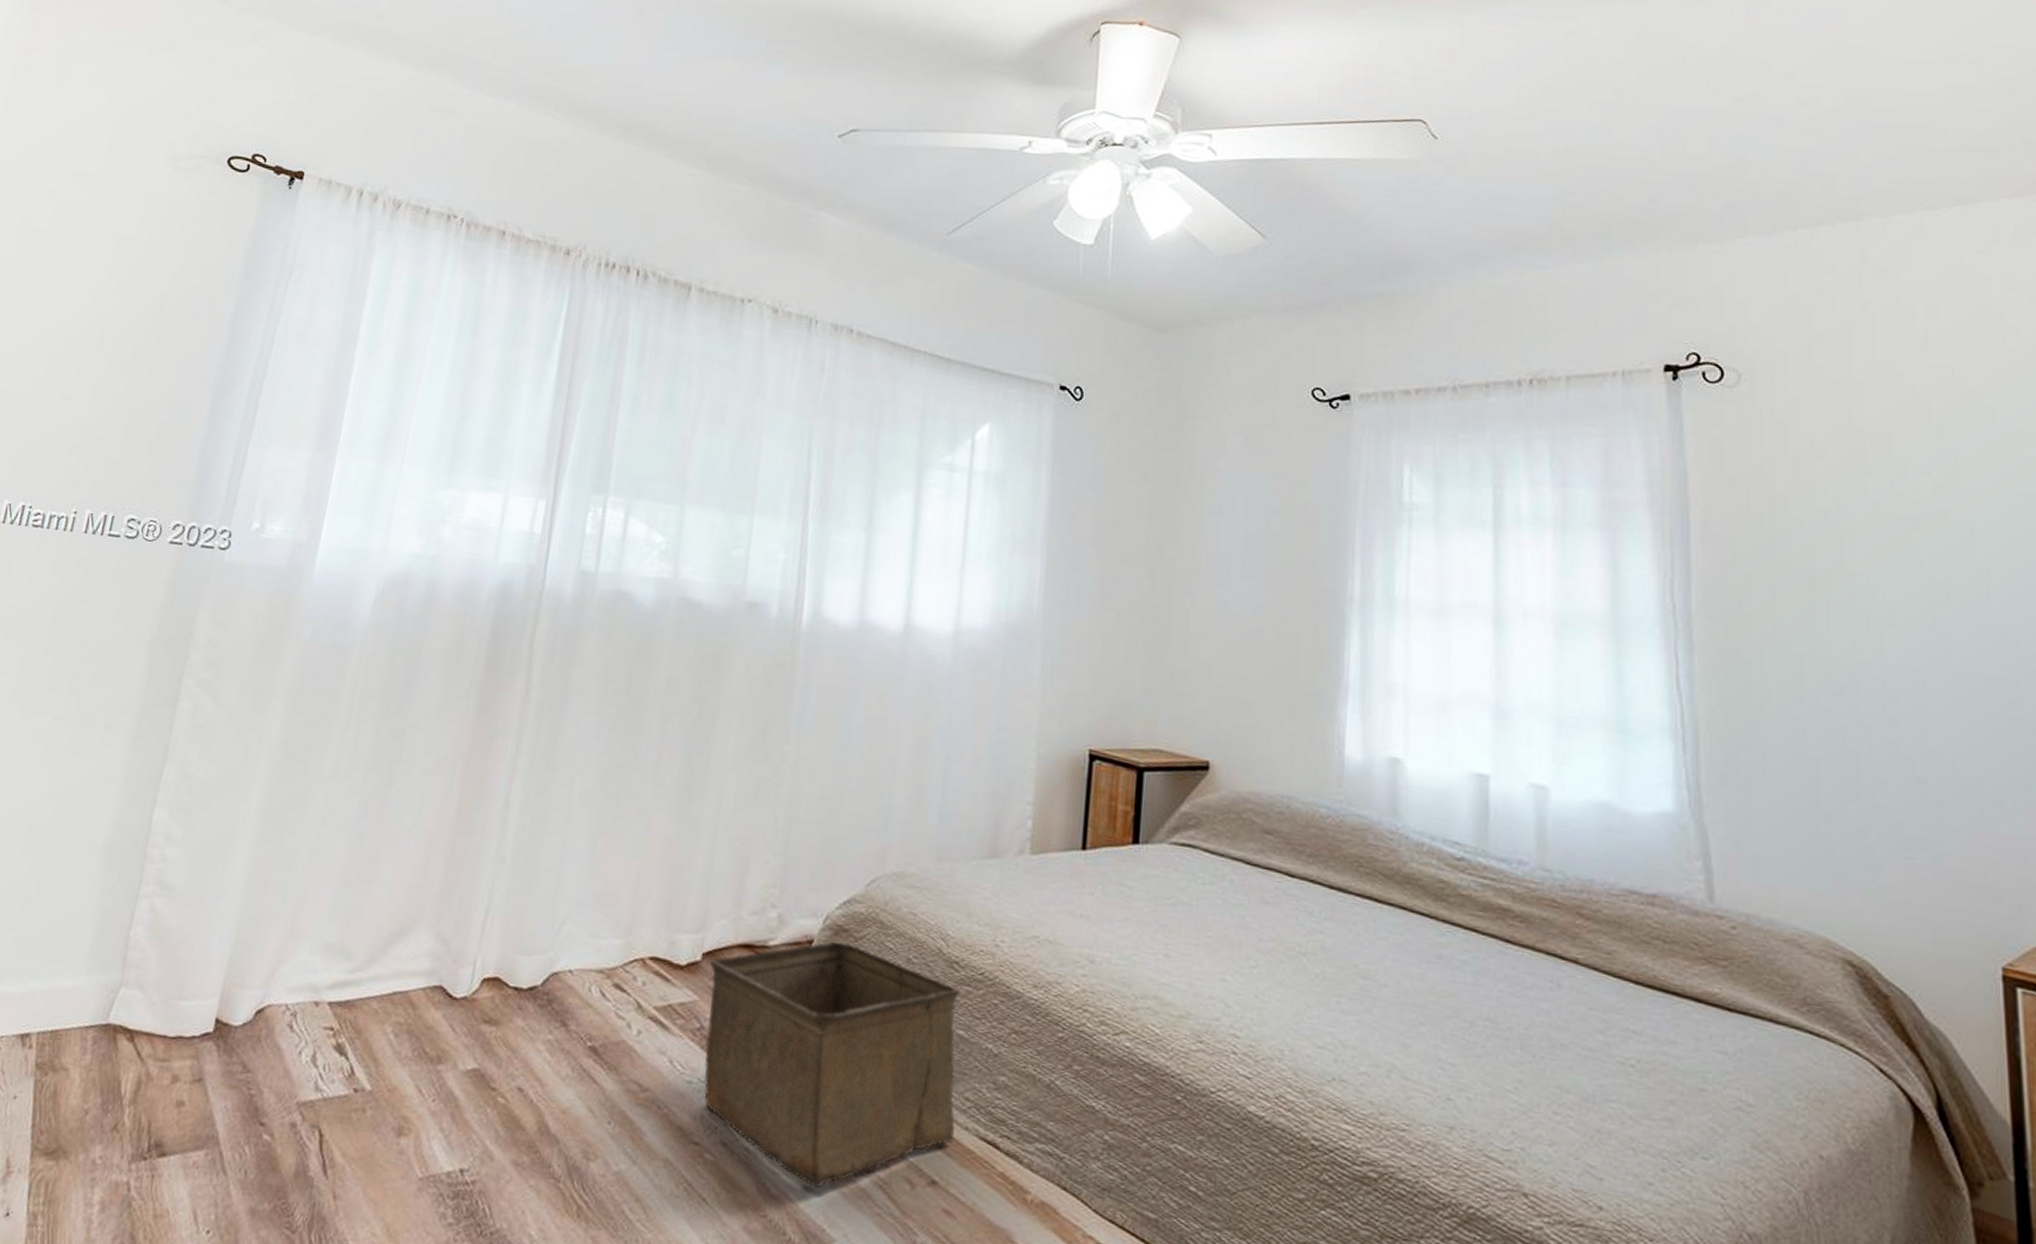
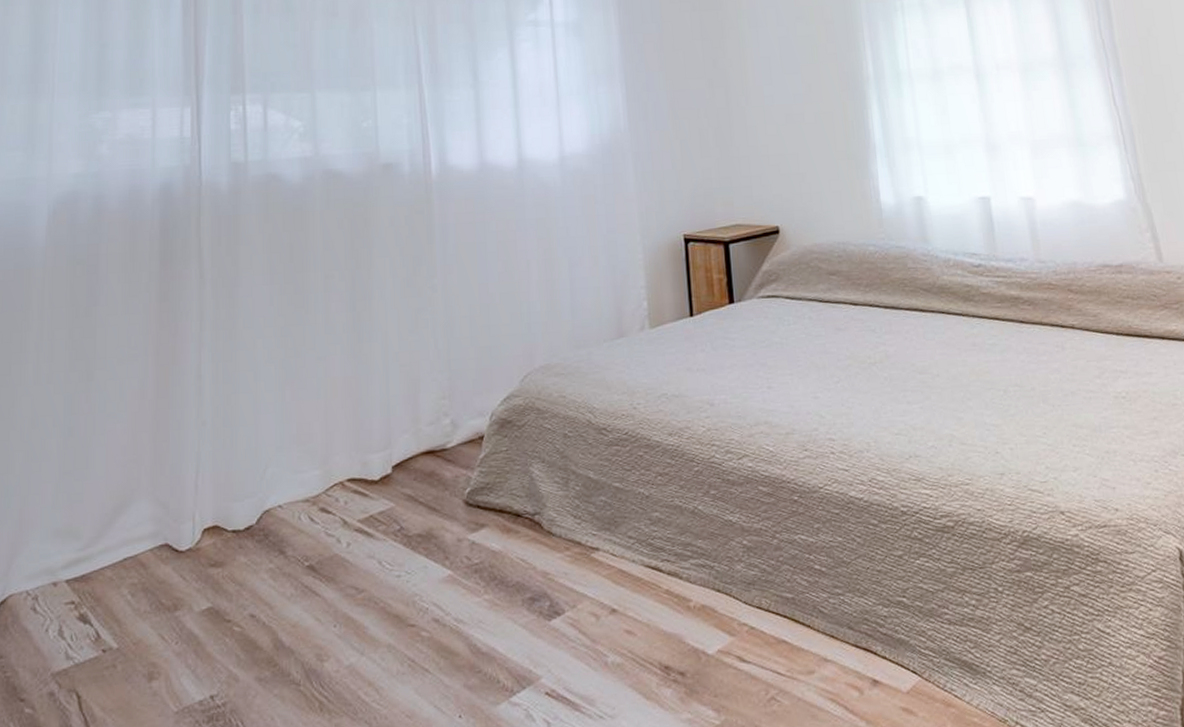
storage bin: present [704,941,961,1189] -> none [400,432,624,639]

